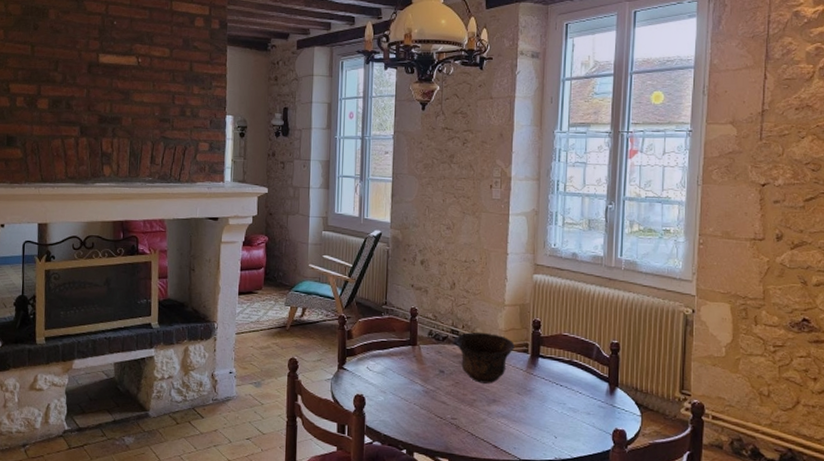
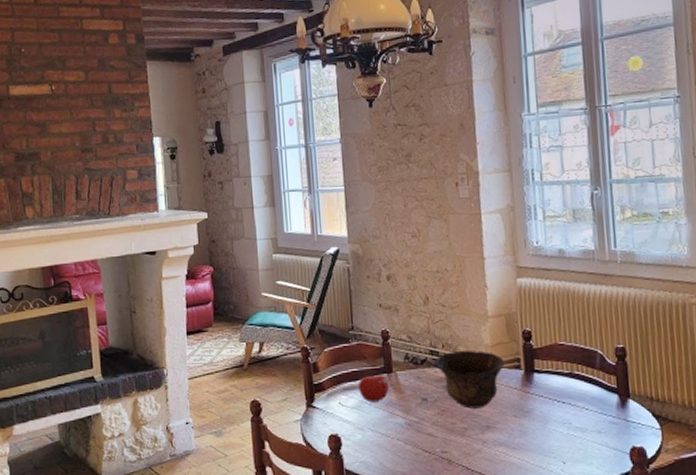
fruit: none [386,343,412,370] -> present [359,371,389,403]

